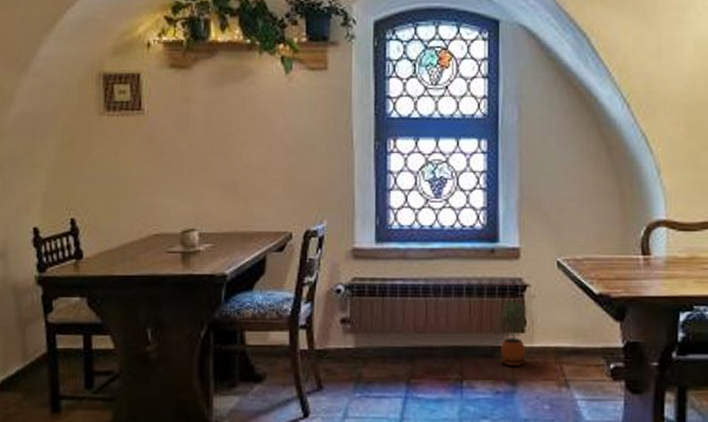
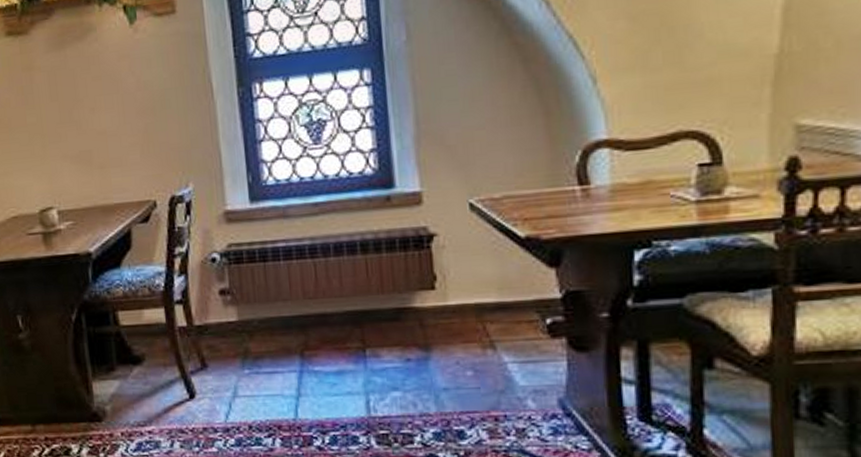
potted plant: present [498,300,527,367] -> none [402,252,440,329]

